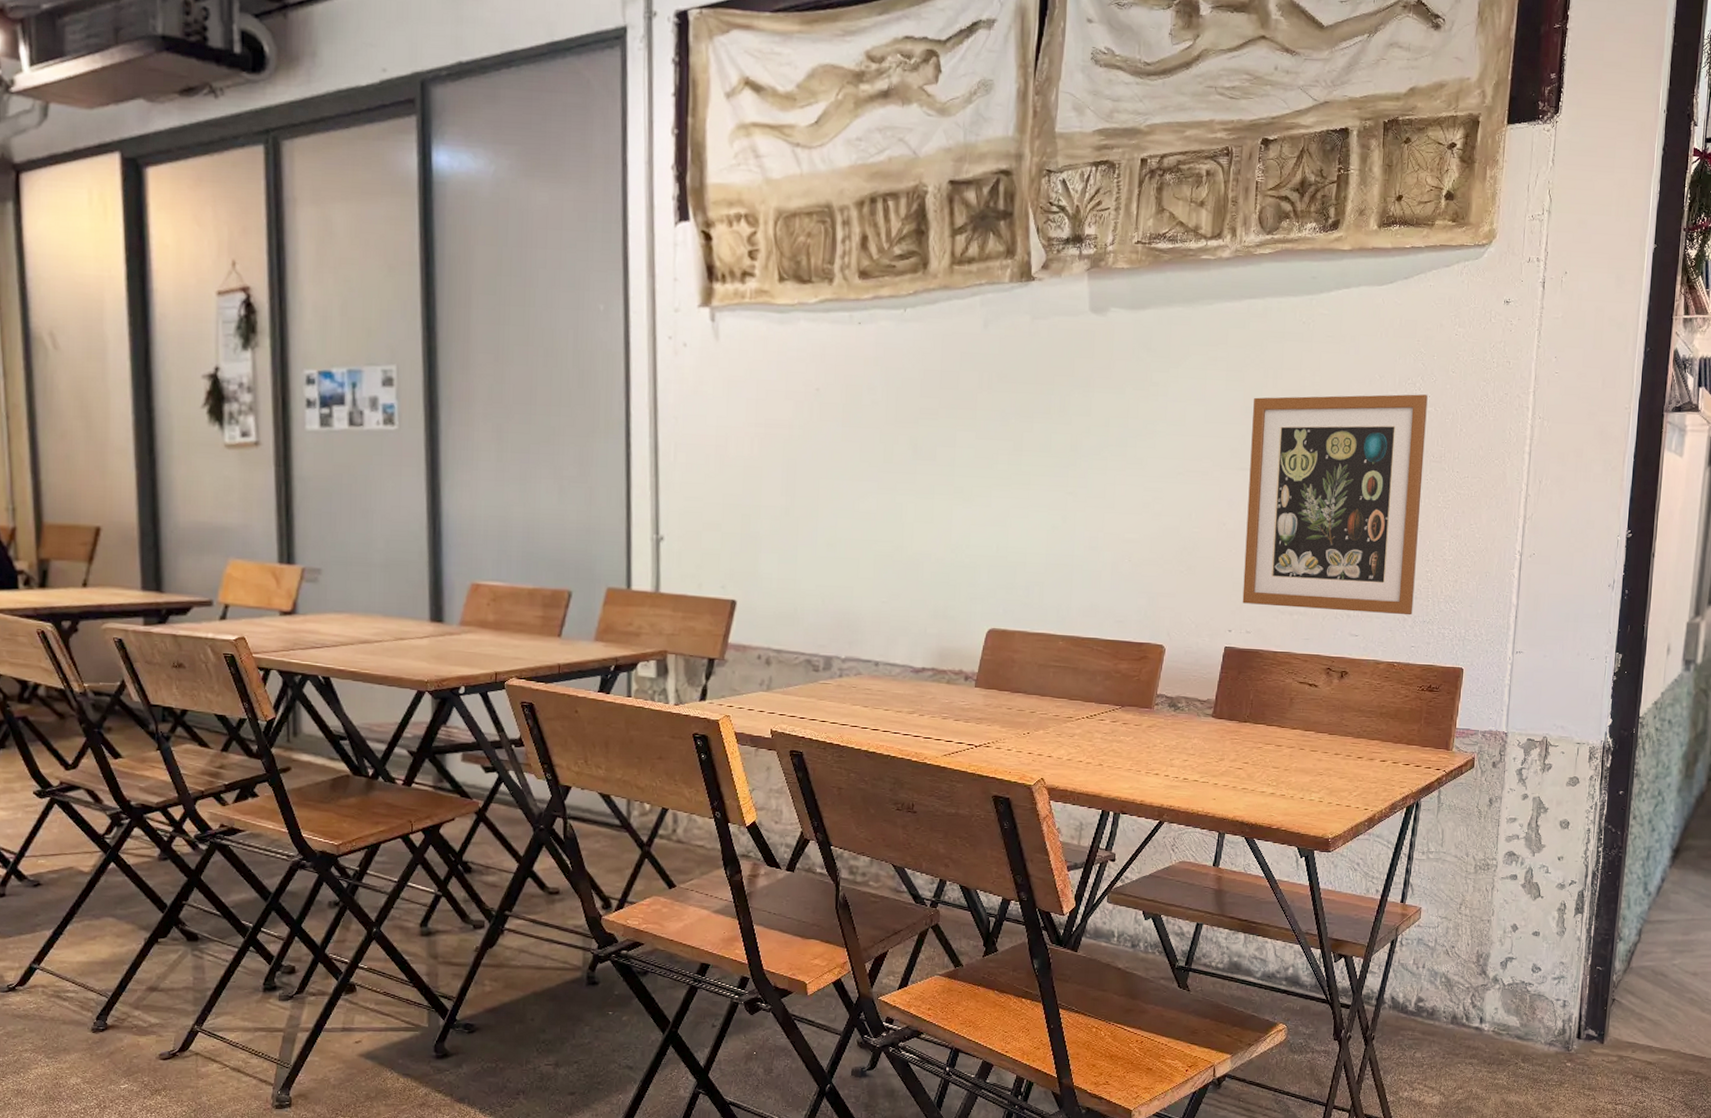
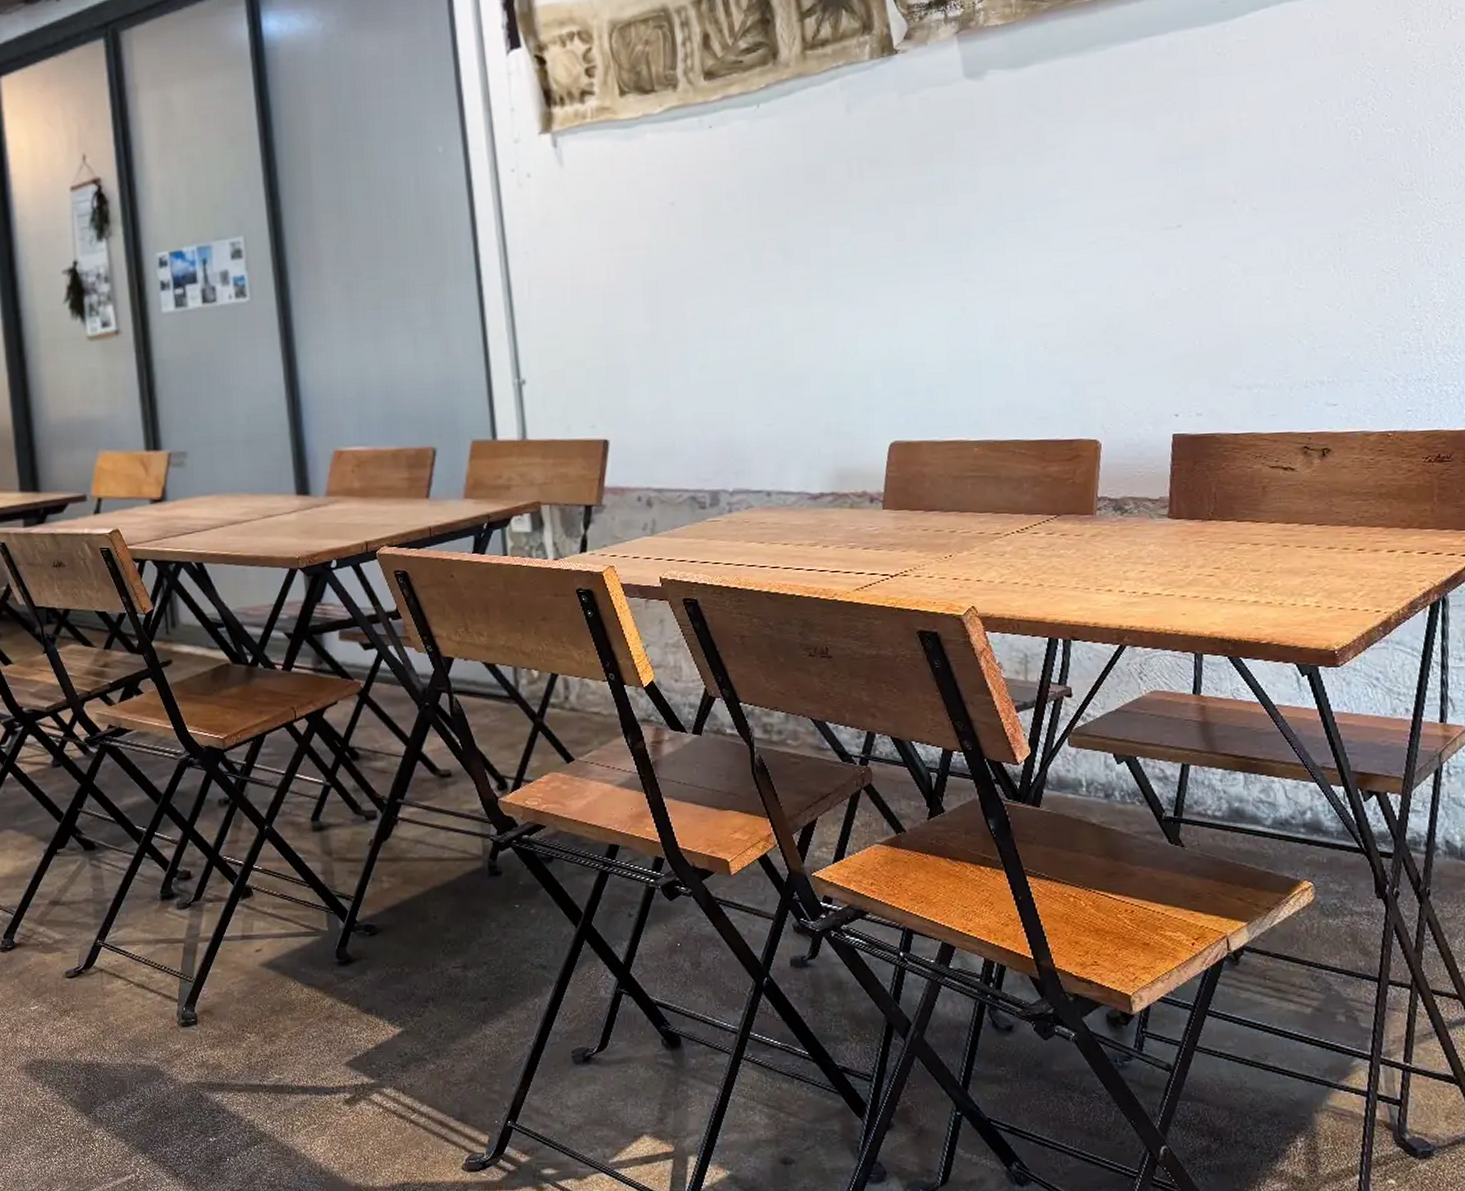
wall art: present [1242,394,1428,616] -> none [1170,114,1403,382]

